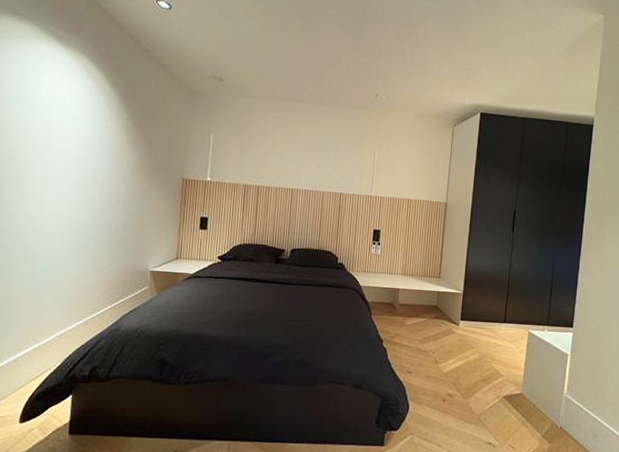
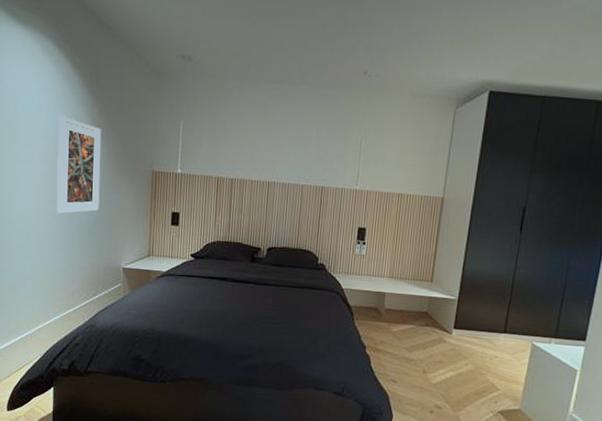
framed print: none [86,127,135,220] -> present [56,116,102,214]

